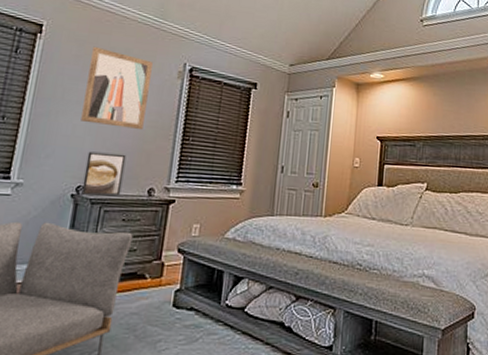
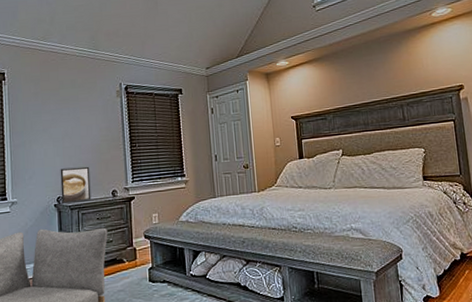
wall art: present [81,46,153,130] -> none [46,82,98,146]

